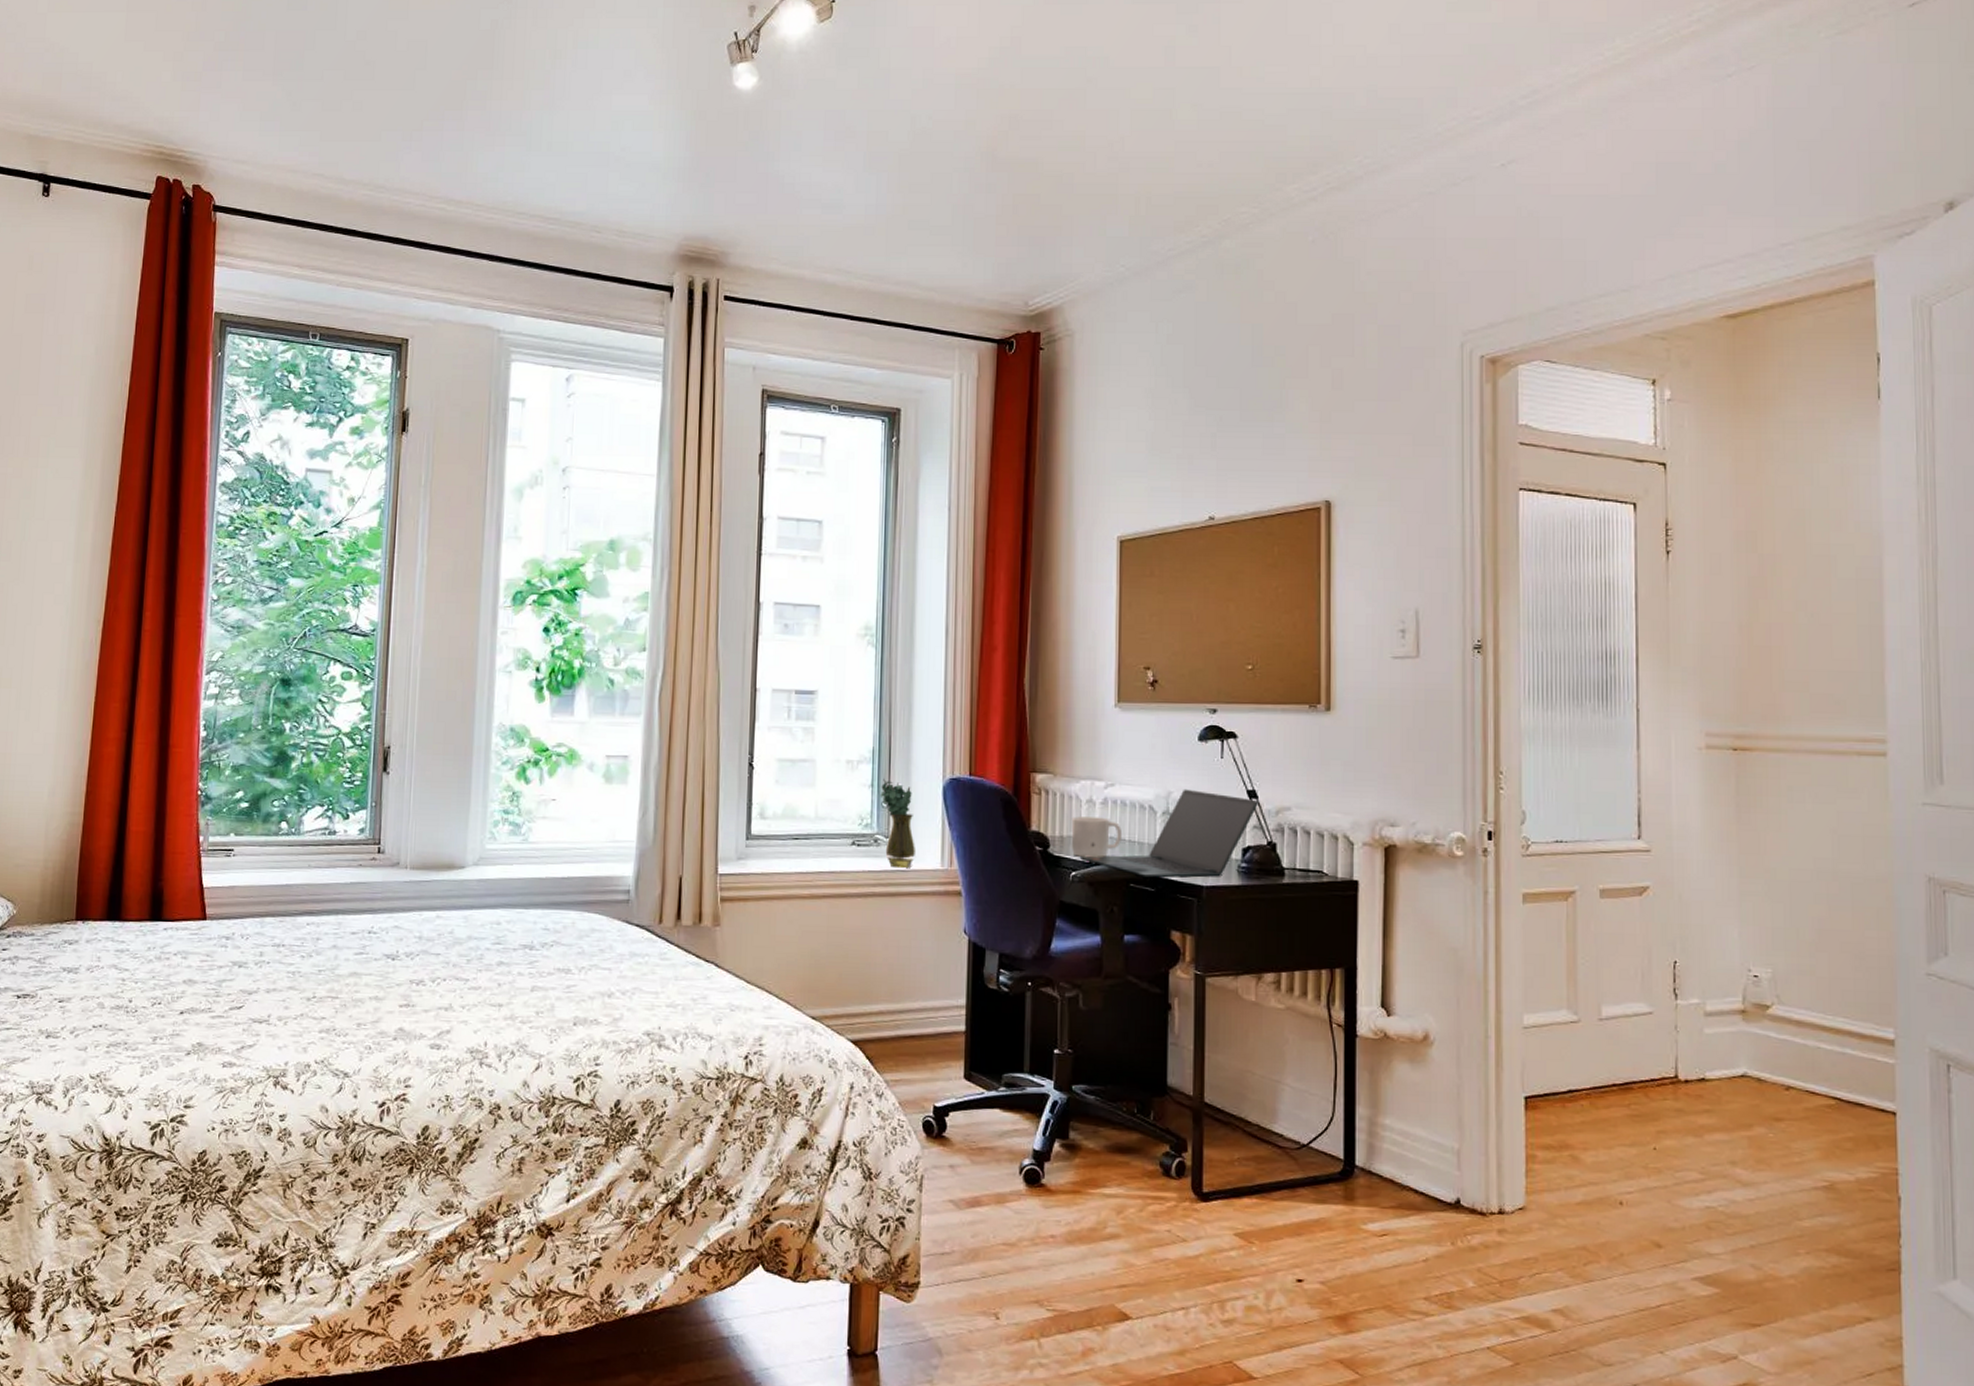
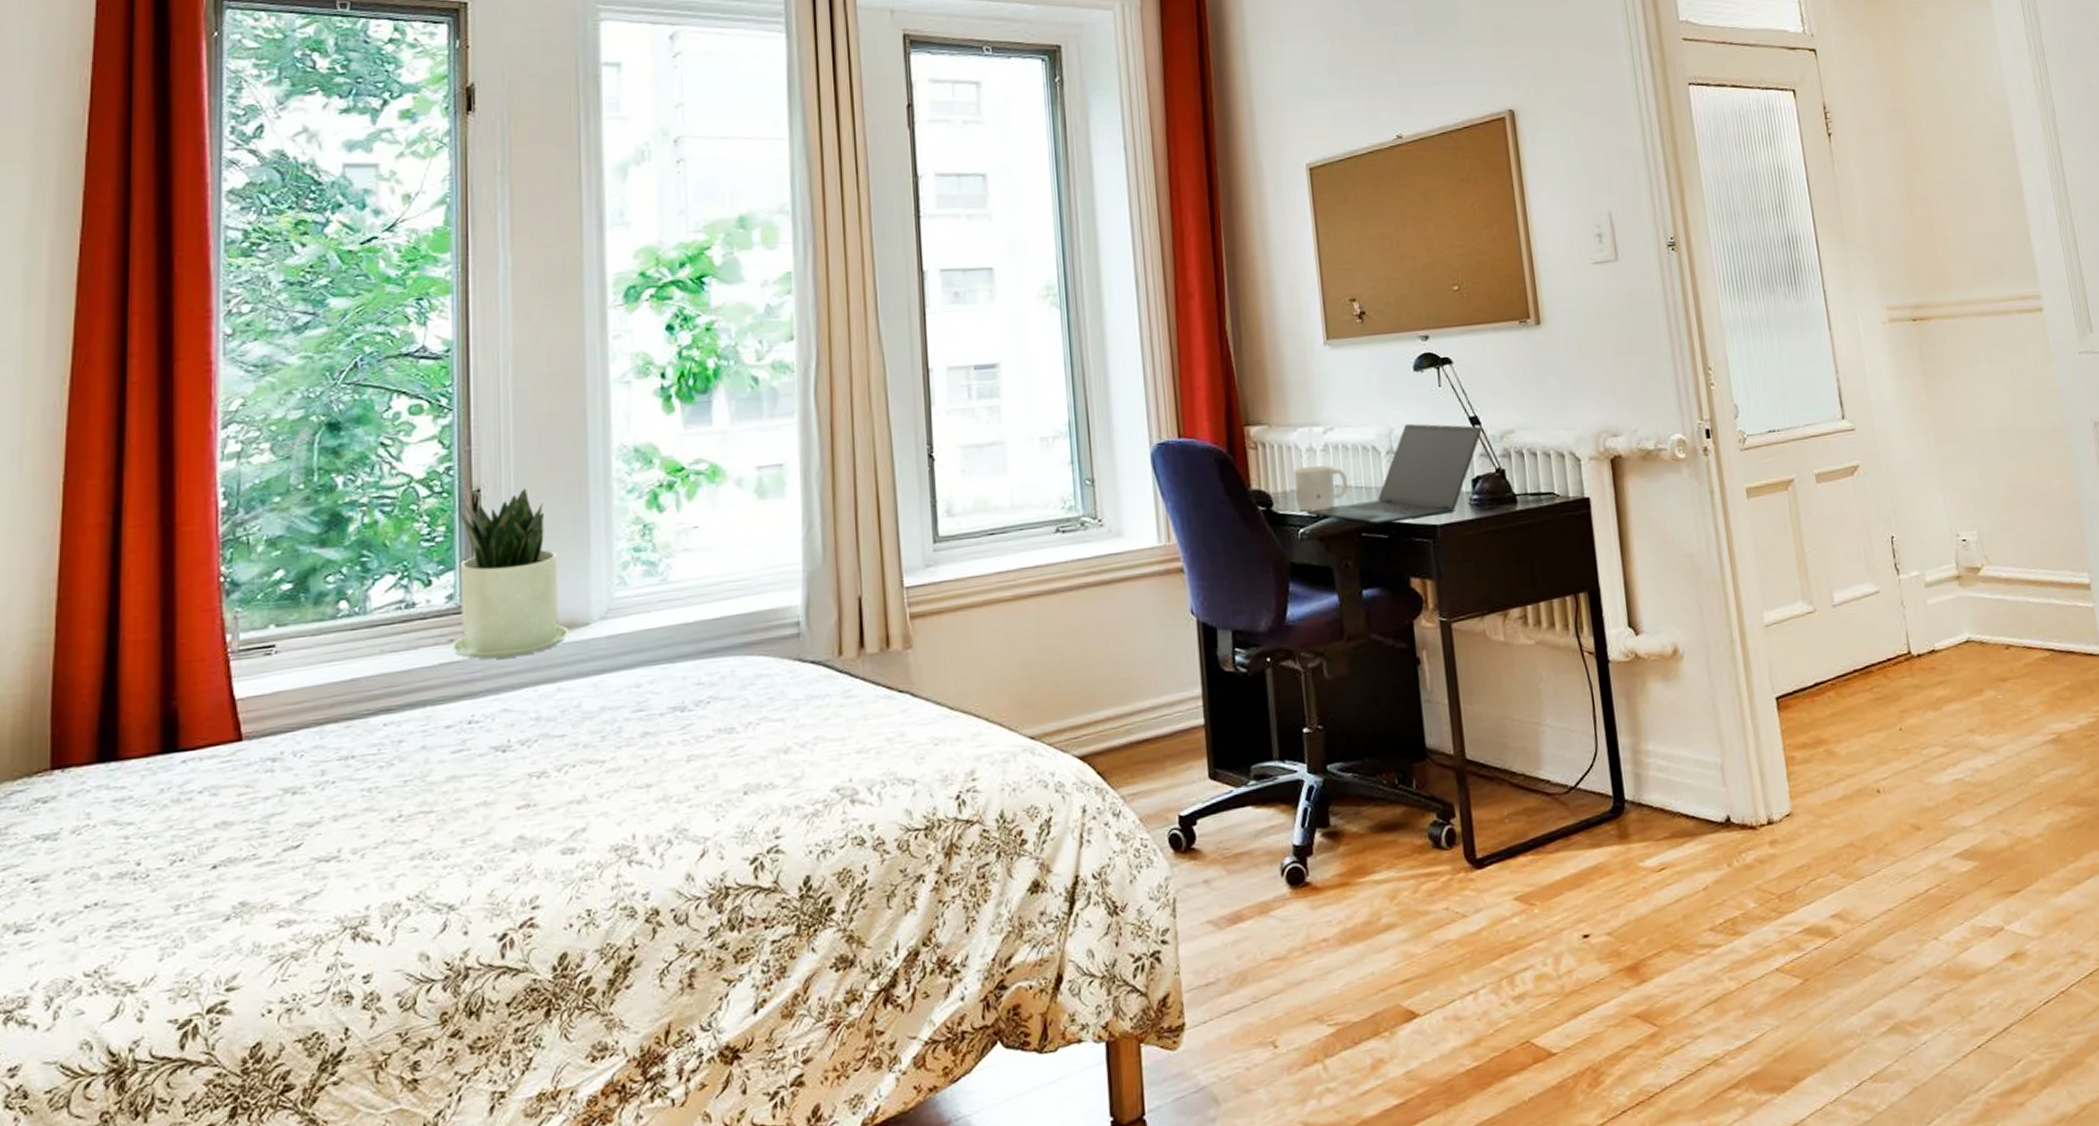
planter: none [360,749,449,886] -> present [451,487,569,660]
vase: present [880,779,917,869] -> none [1082,453,1129,553]

